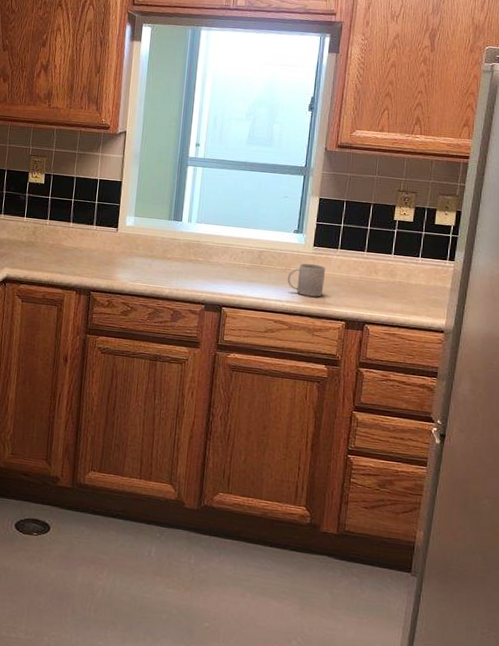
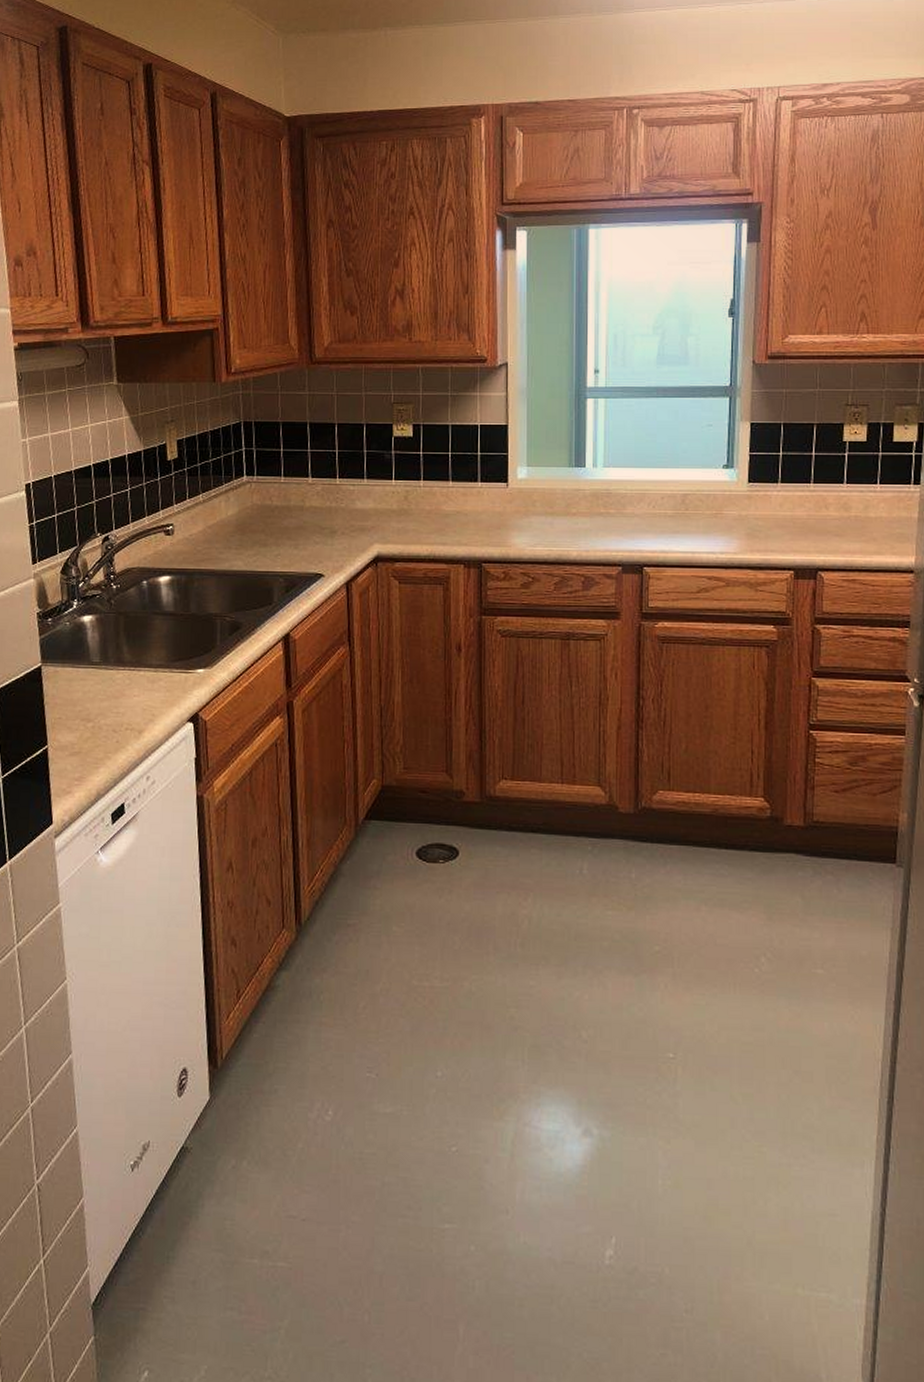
mug: present [287,263,326,297] -> none [719,504,766,544]

